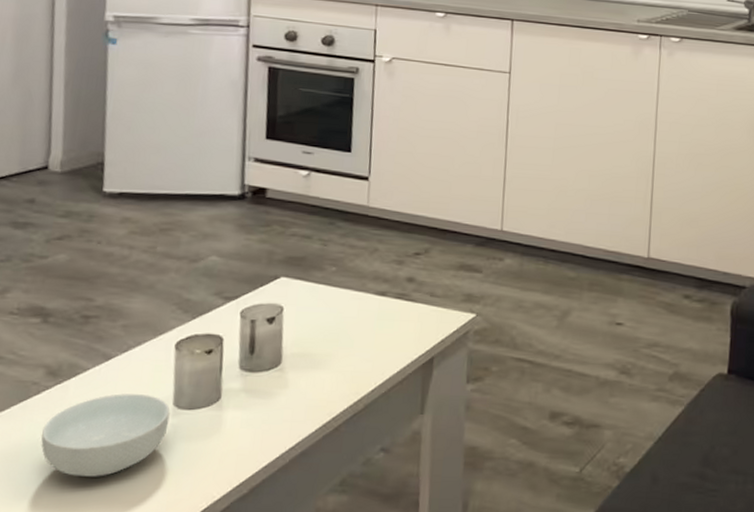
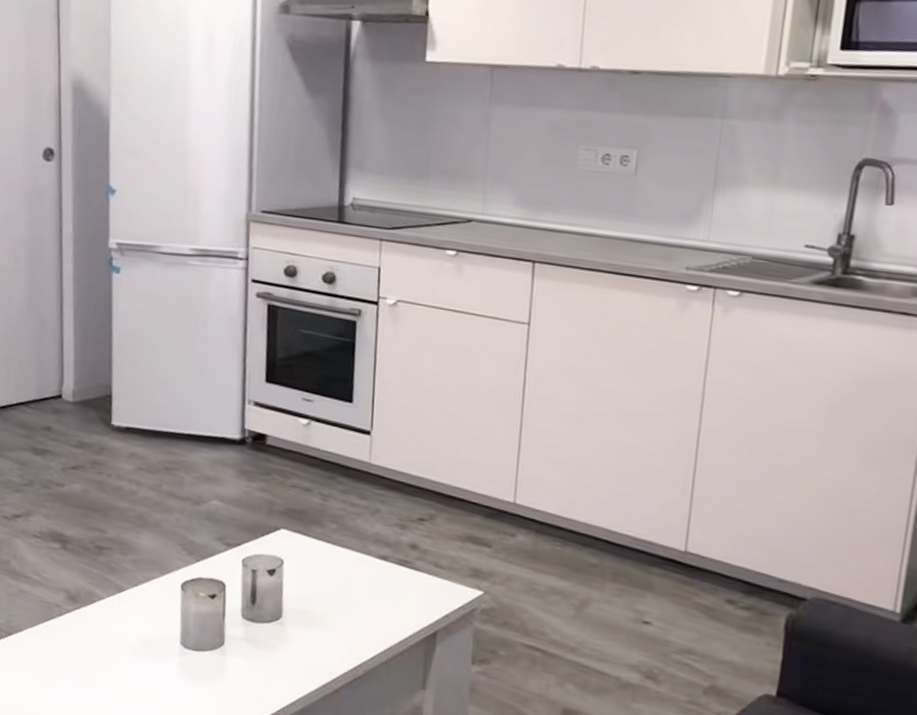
cereal bowl: present [41,393,170,477] -> none [64,626,178,703]

